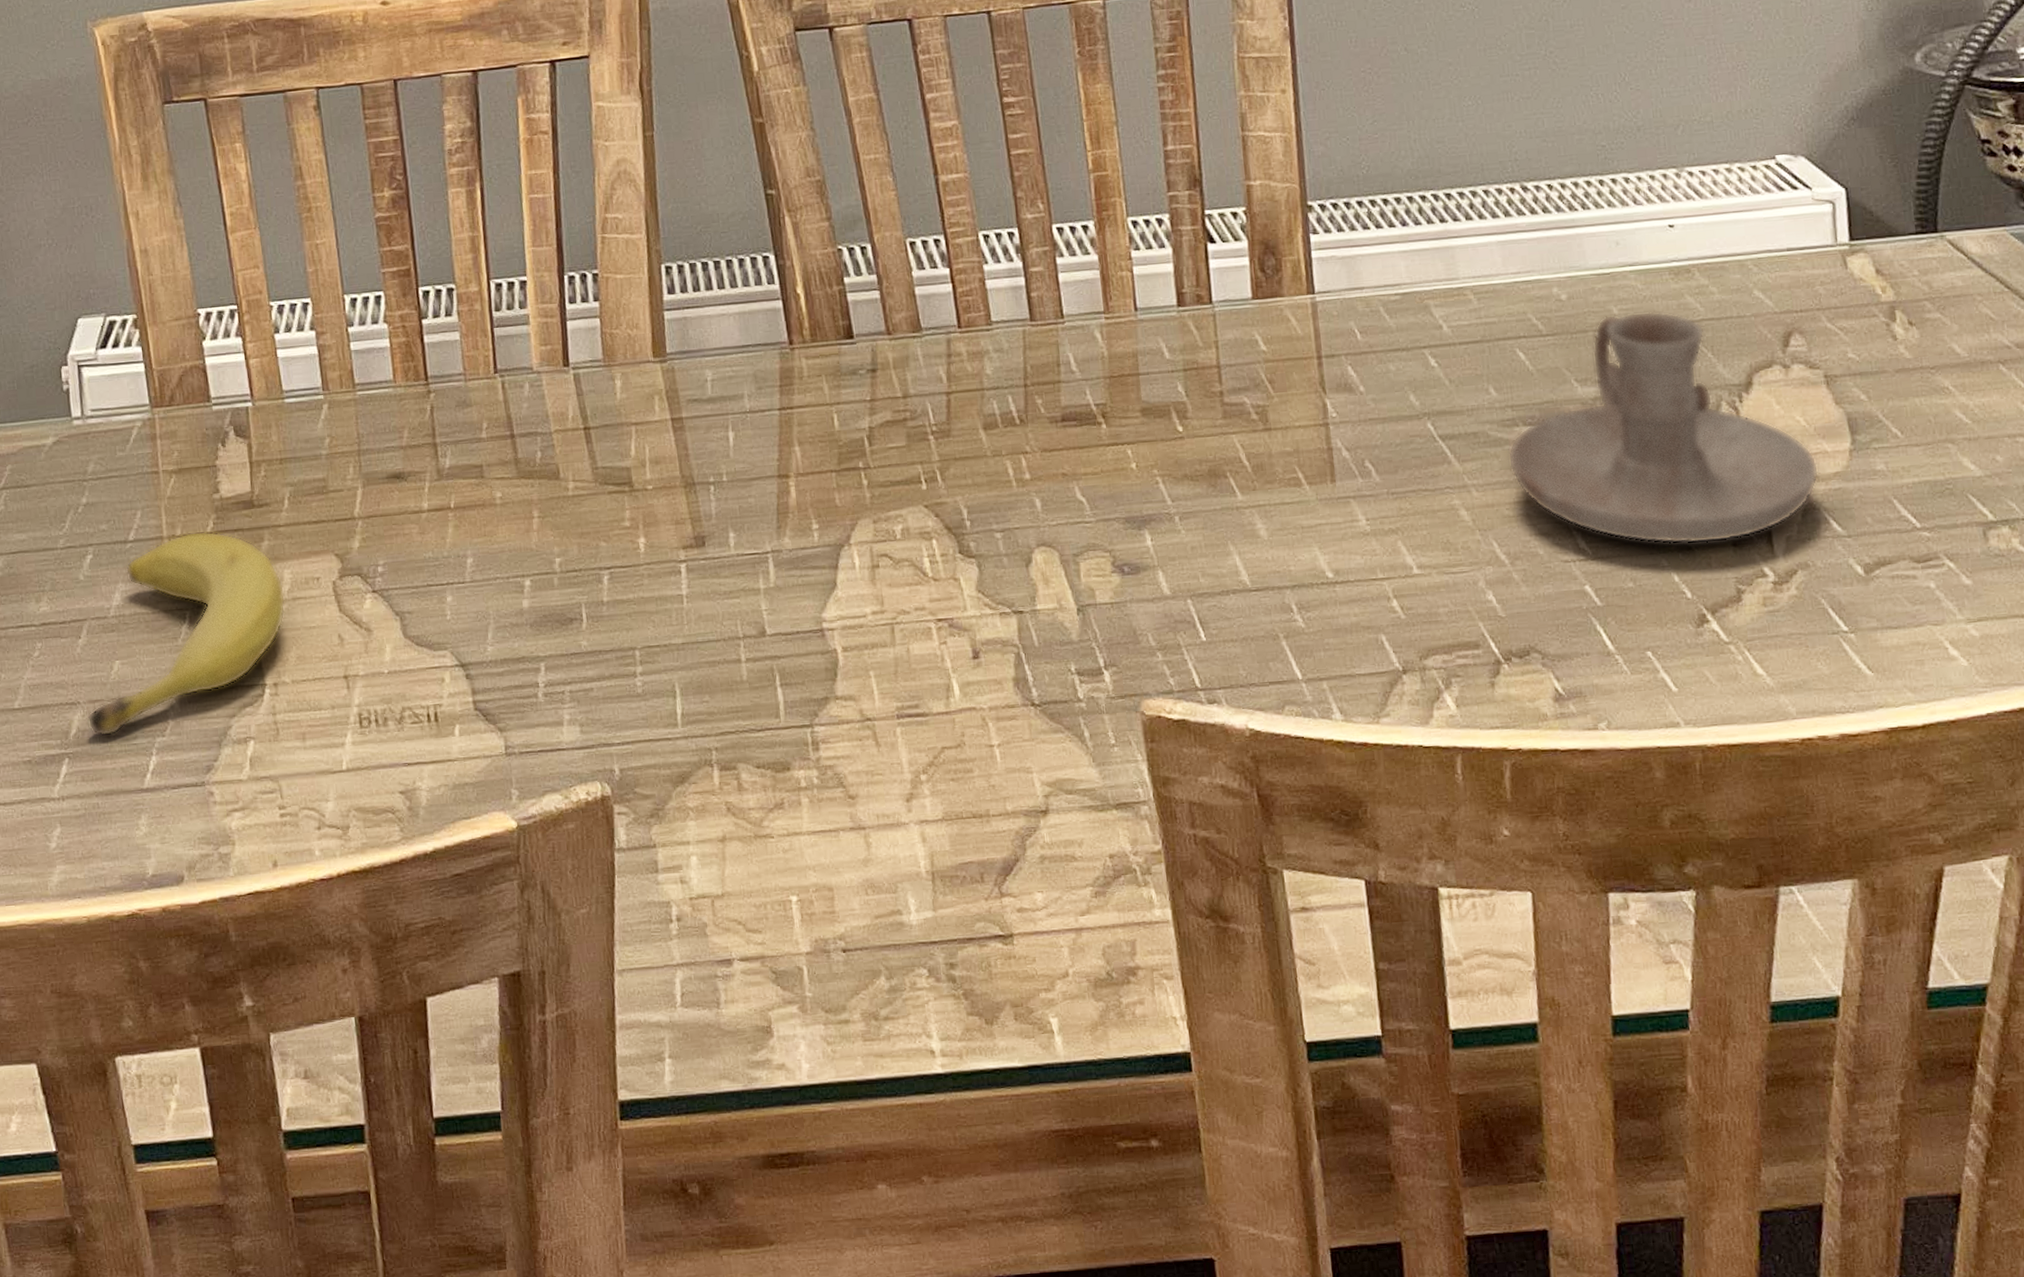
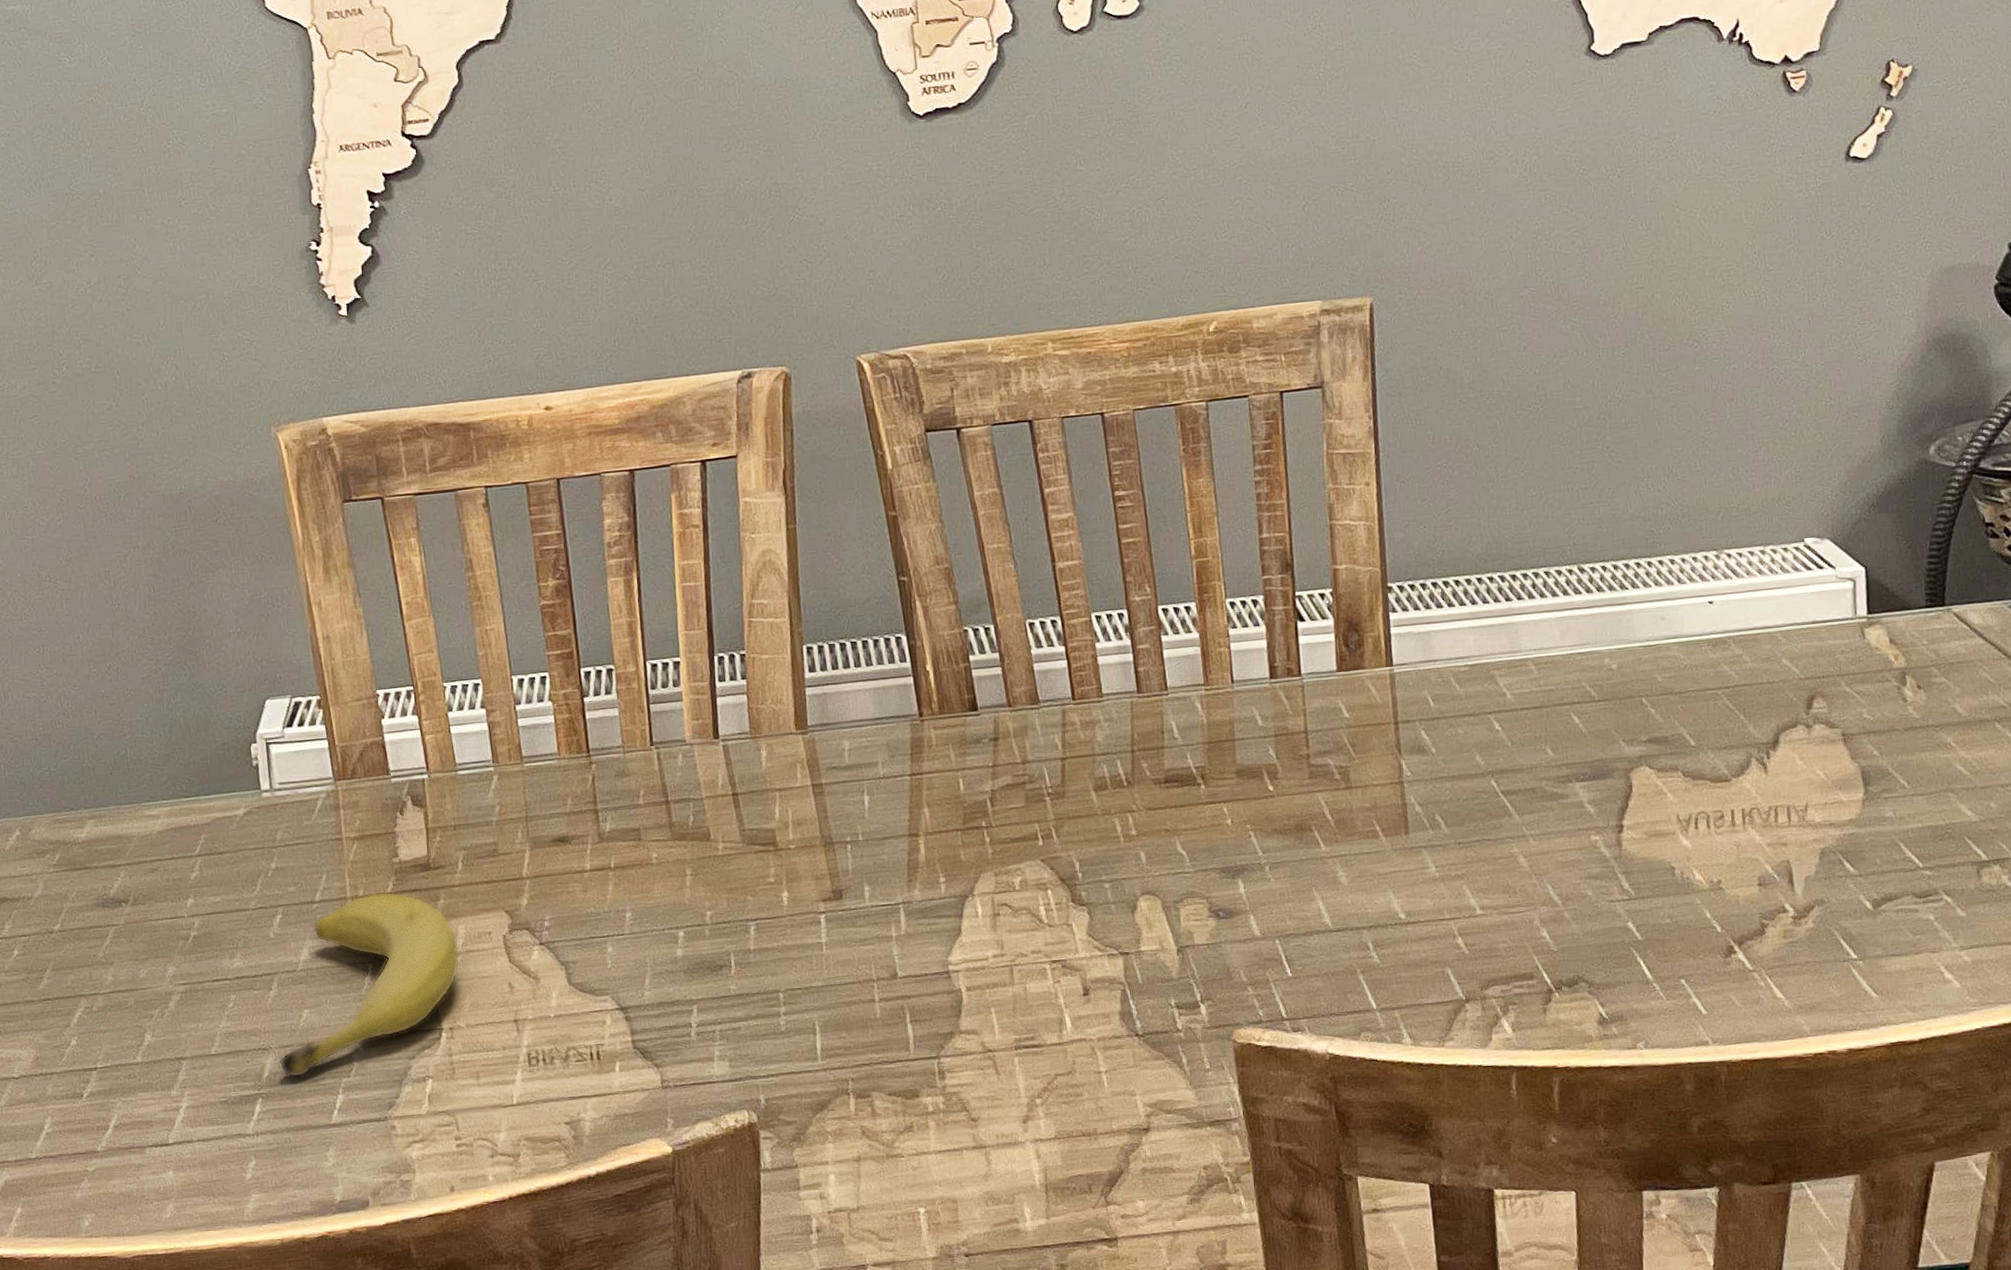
candle holder: present [1507,311,1819,545] -> none [1562,678,1836,885]

